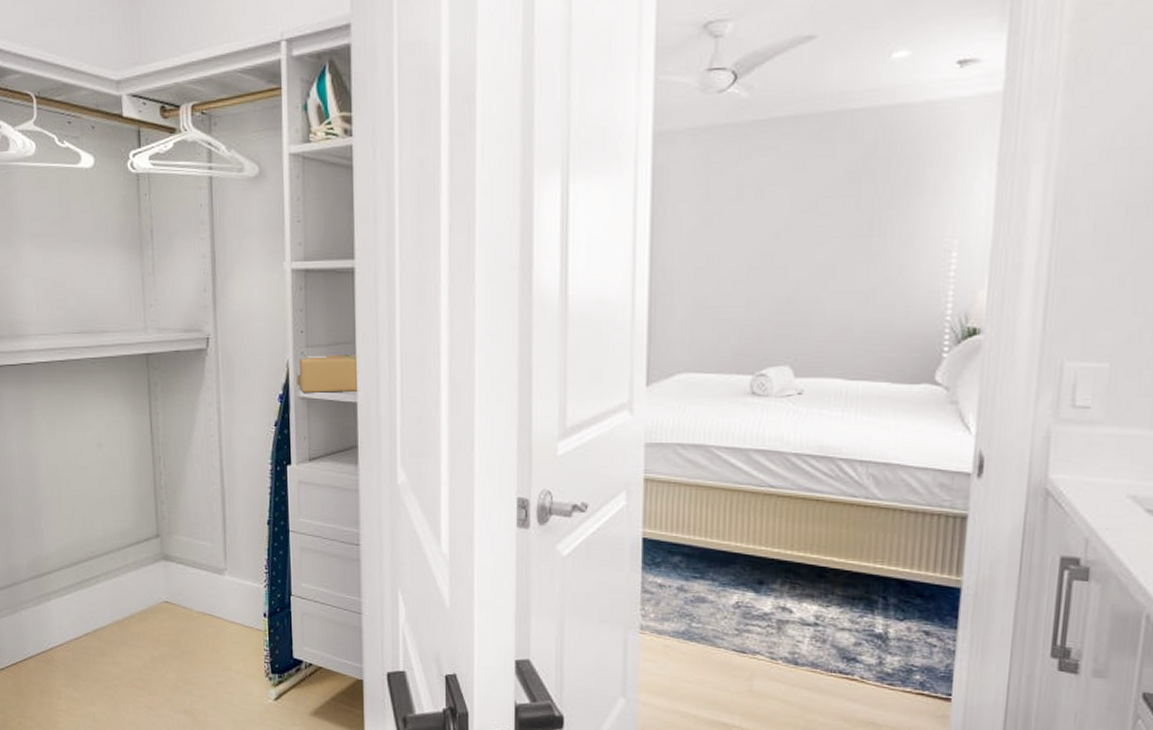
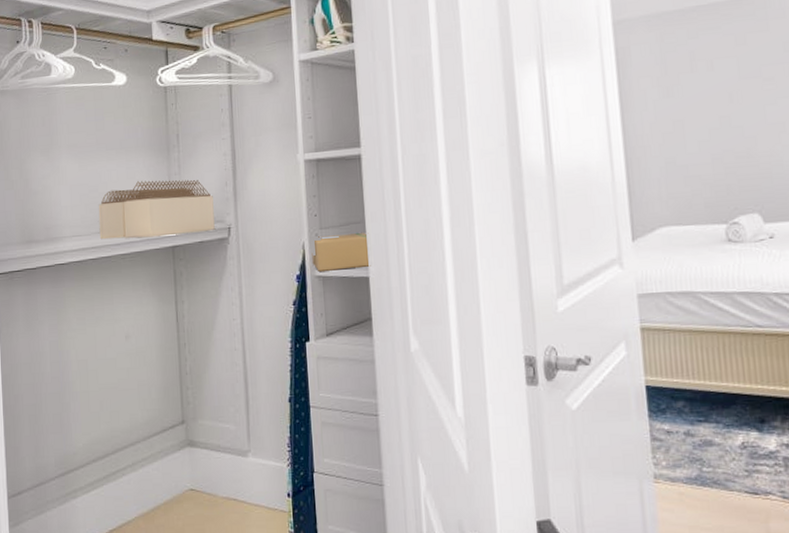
storage basket: none [65,279,192,342] -> present [98,180,215,240]

